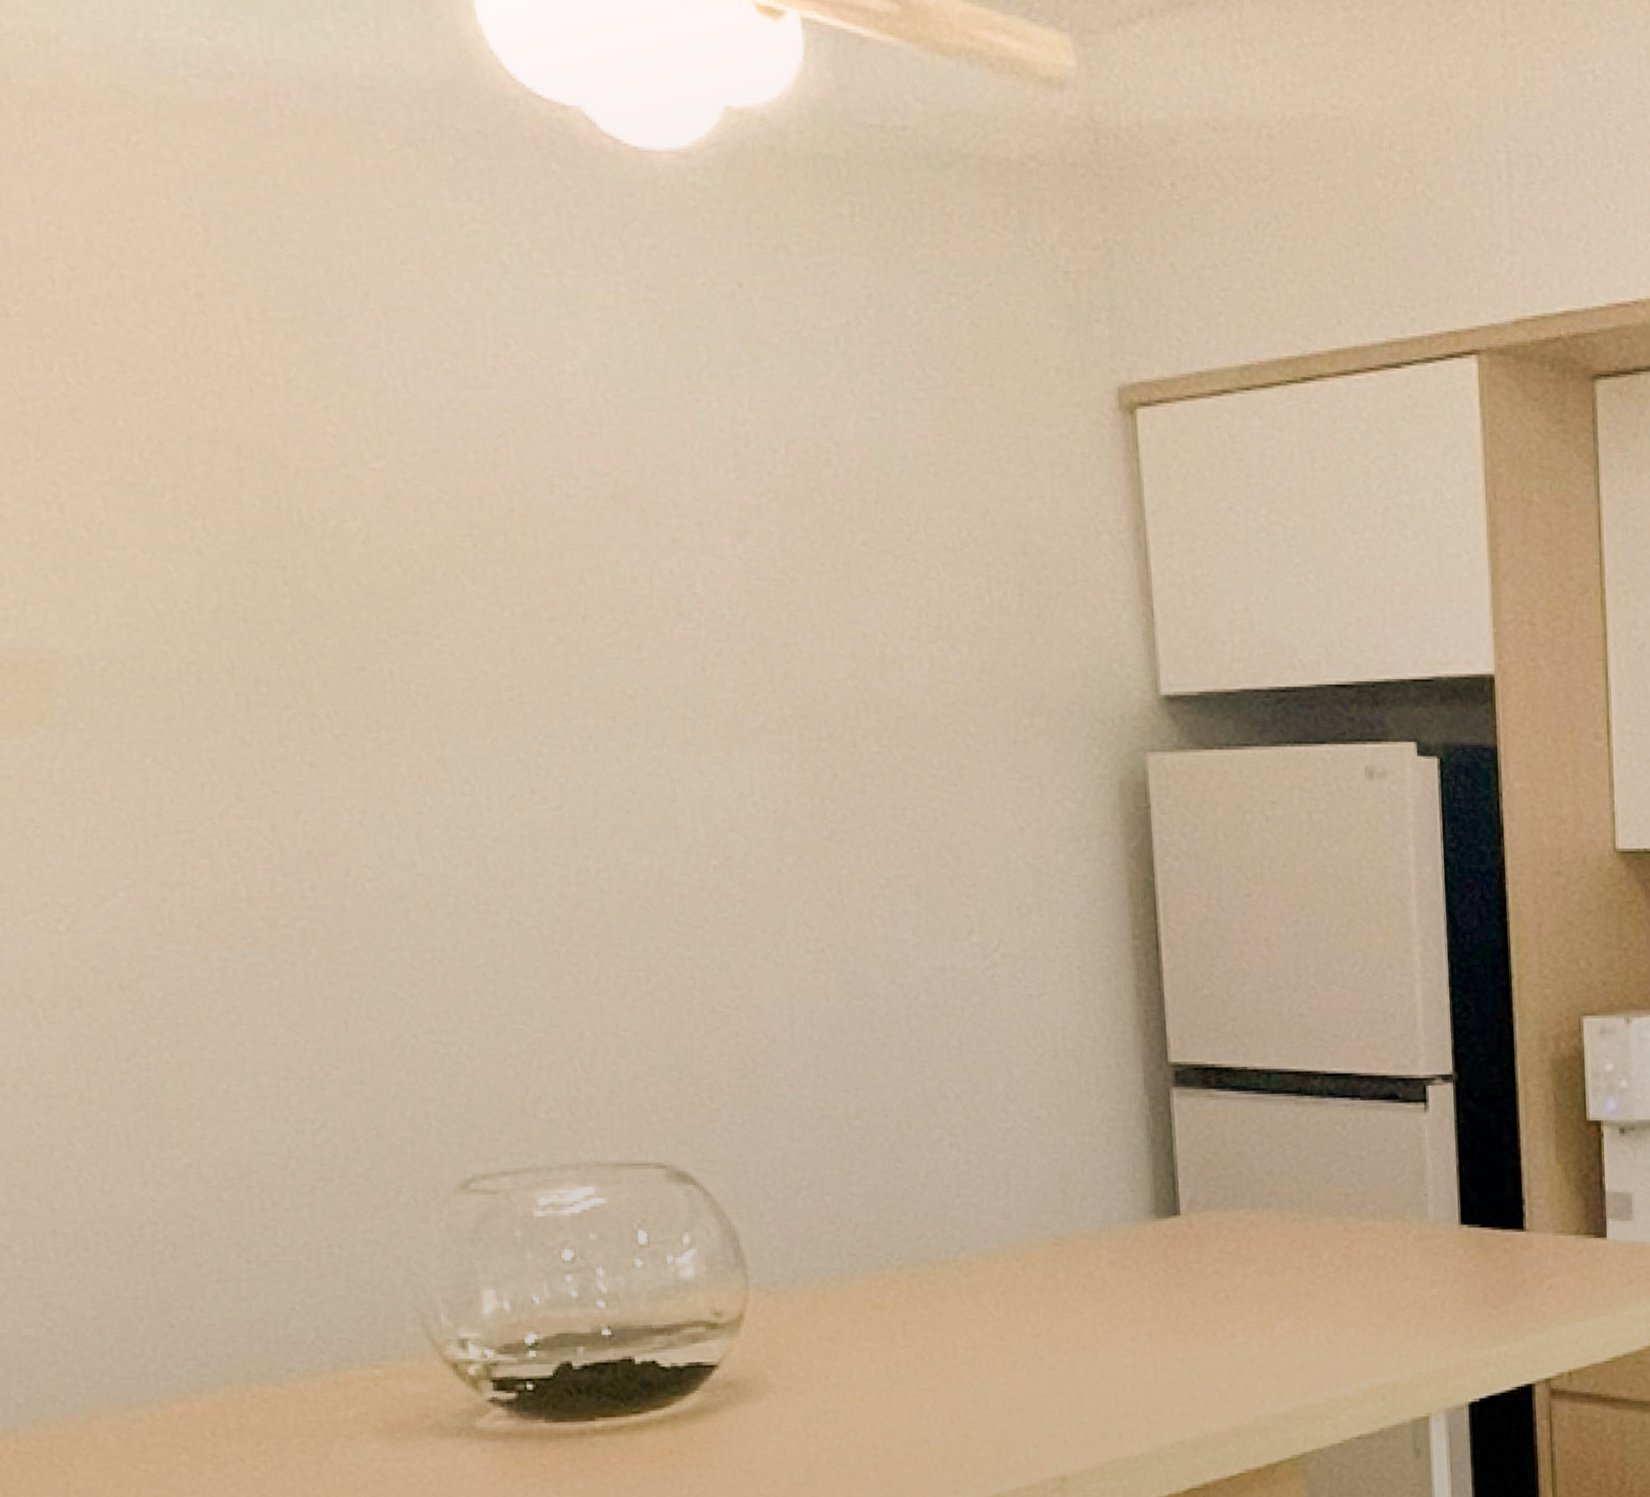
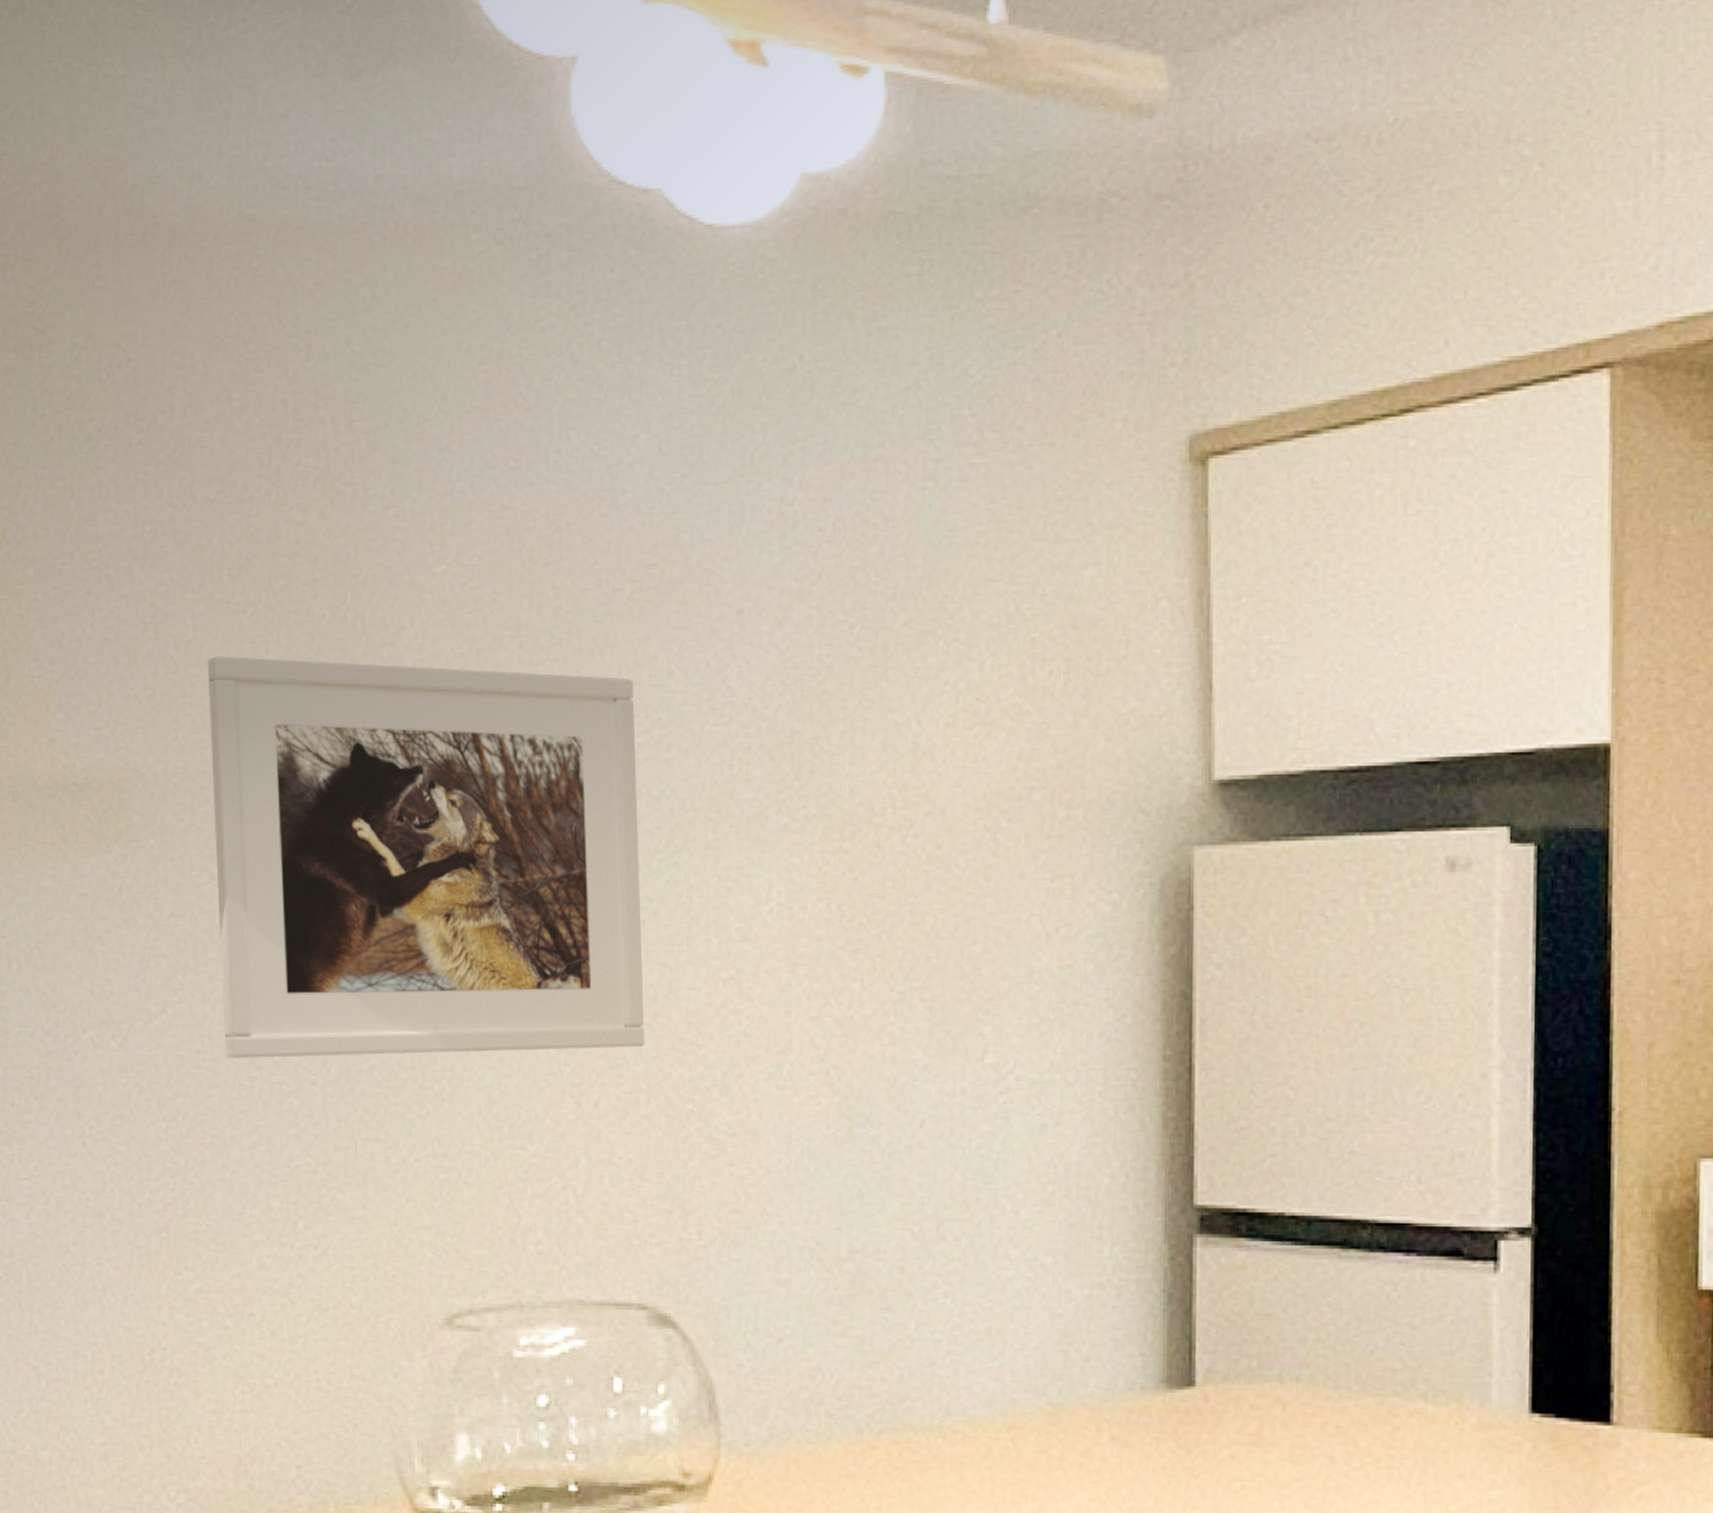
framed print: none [125,540,640,940] -> present [207,656,645,1058]

